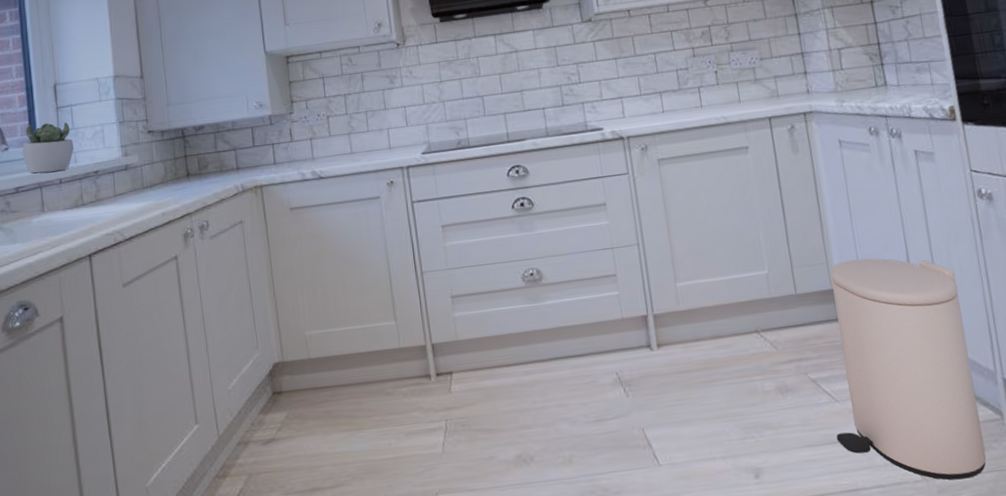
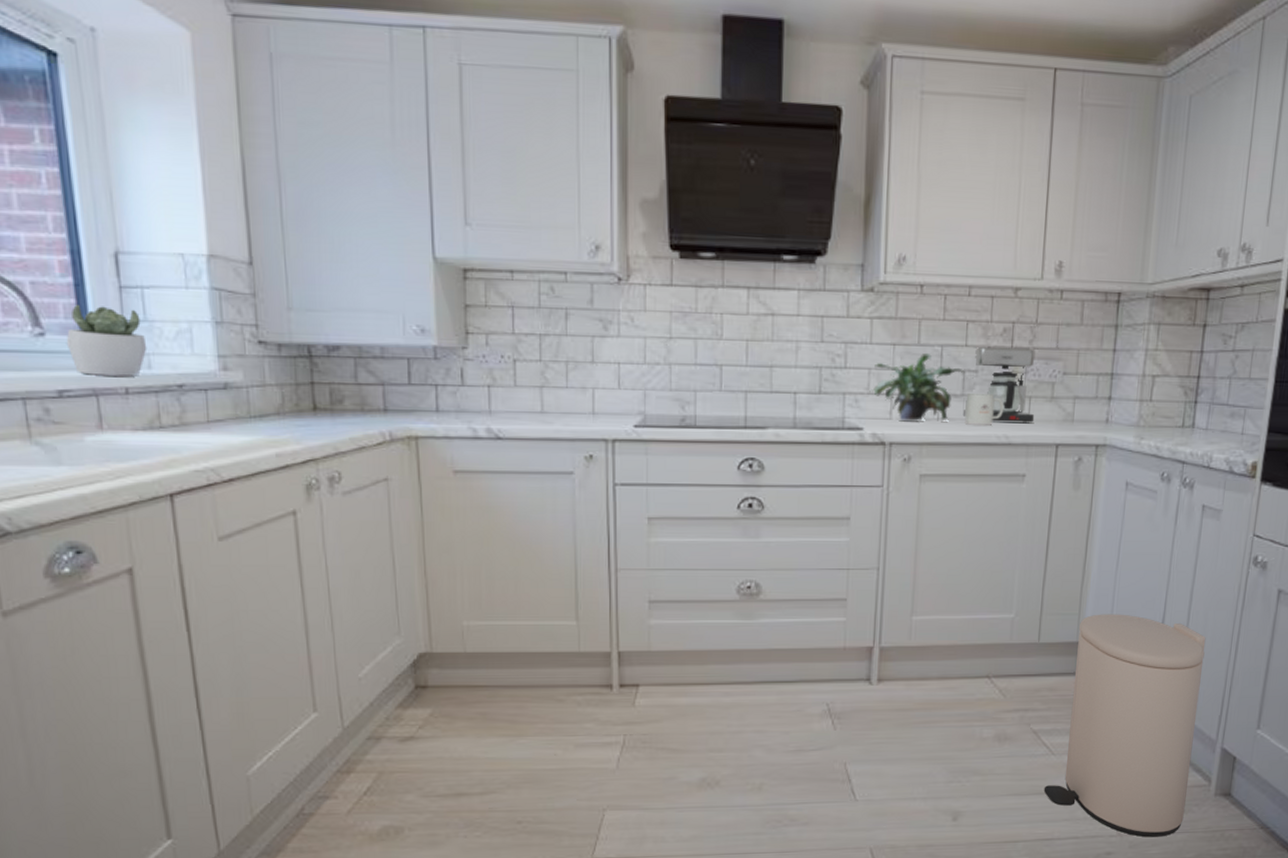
potted plant: none [602,60,678,117] -> present [869,352,965,422]
coffee maker: none [677,43,745,107] -> present [962,346,1035,424]
mug: none [683,84,717,113] -> present [964,393,1003,425]

